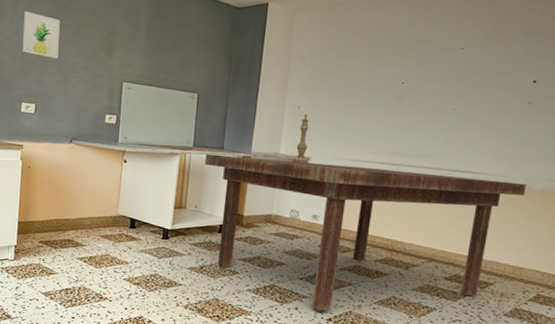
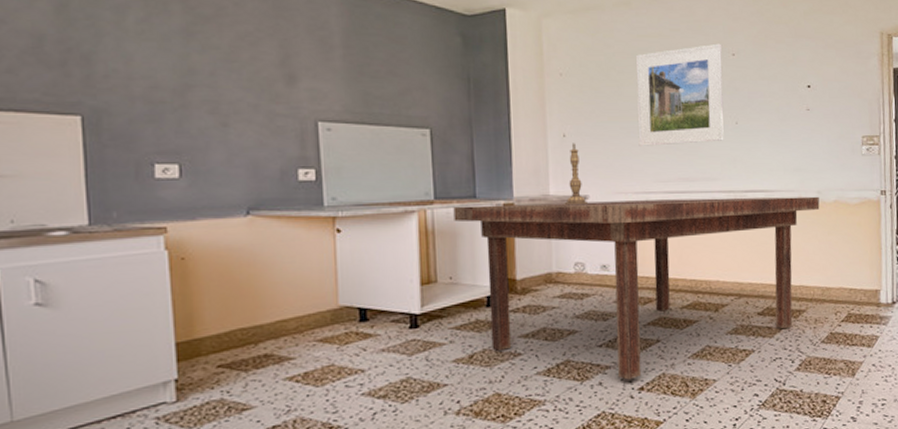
wall art: present [22,11,60,59] -> none [137,29,207,97]
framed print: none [360,38,453,125] -> present [635,43,724,146]

